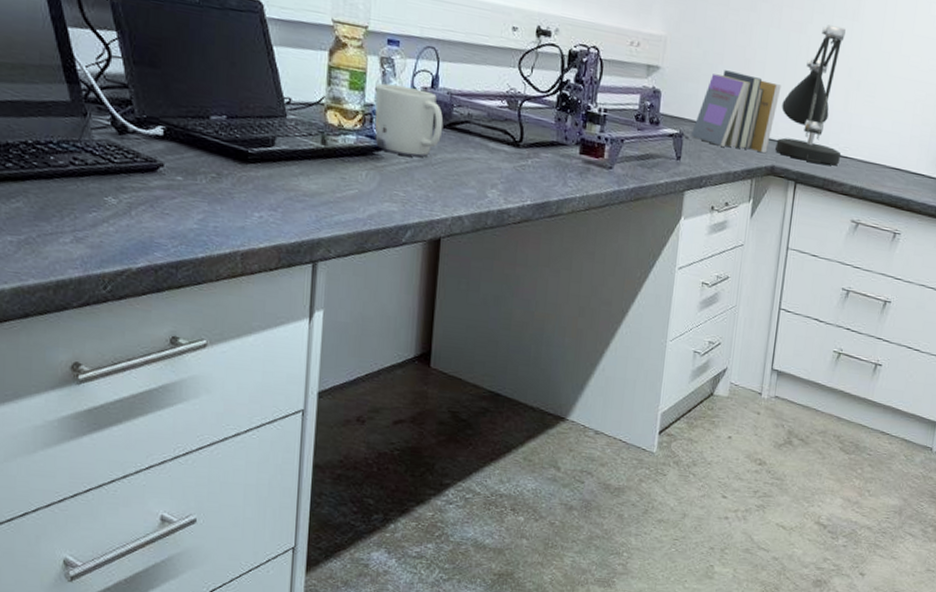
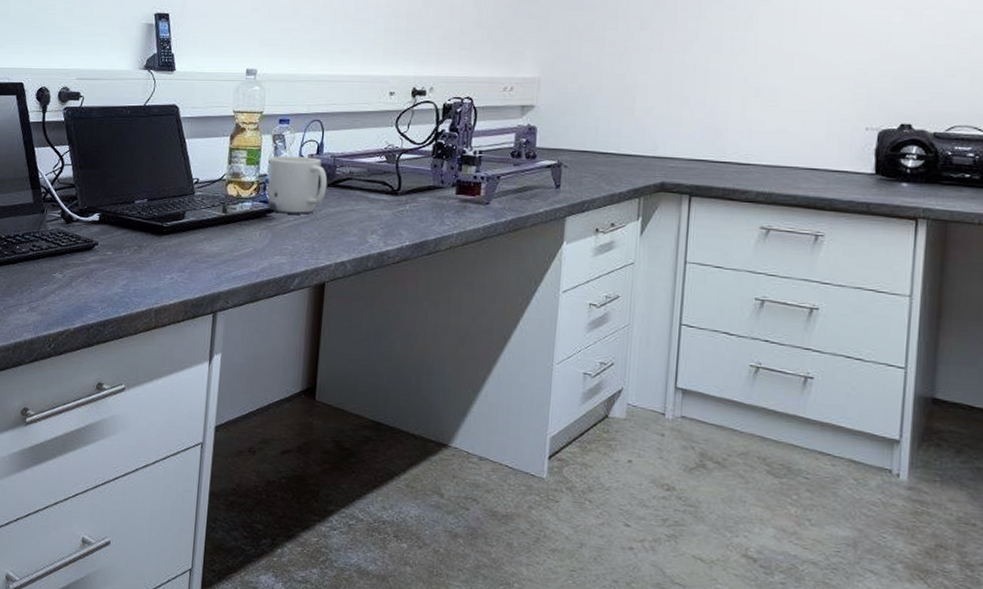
books: present [691,70,782,154] -> none [570,99,667,172]
desk lamp: present [774,24,846,166] -> none [663,39,743,174]

